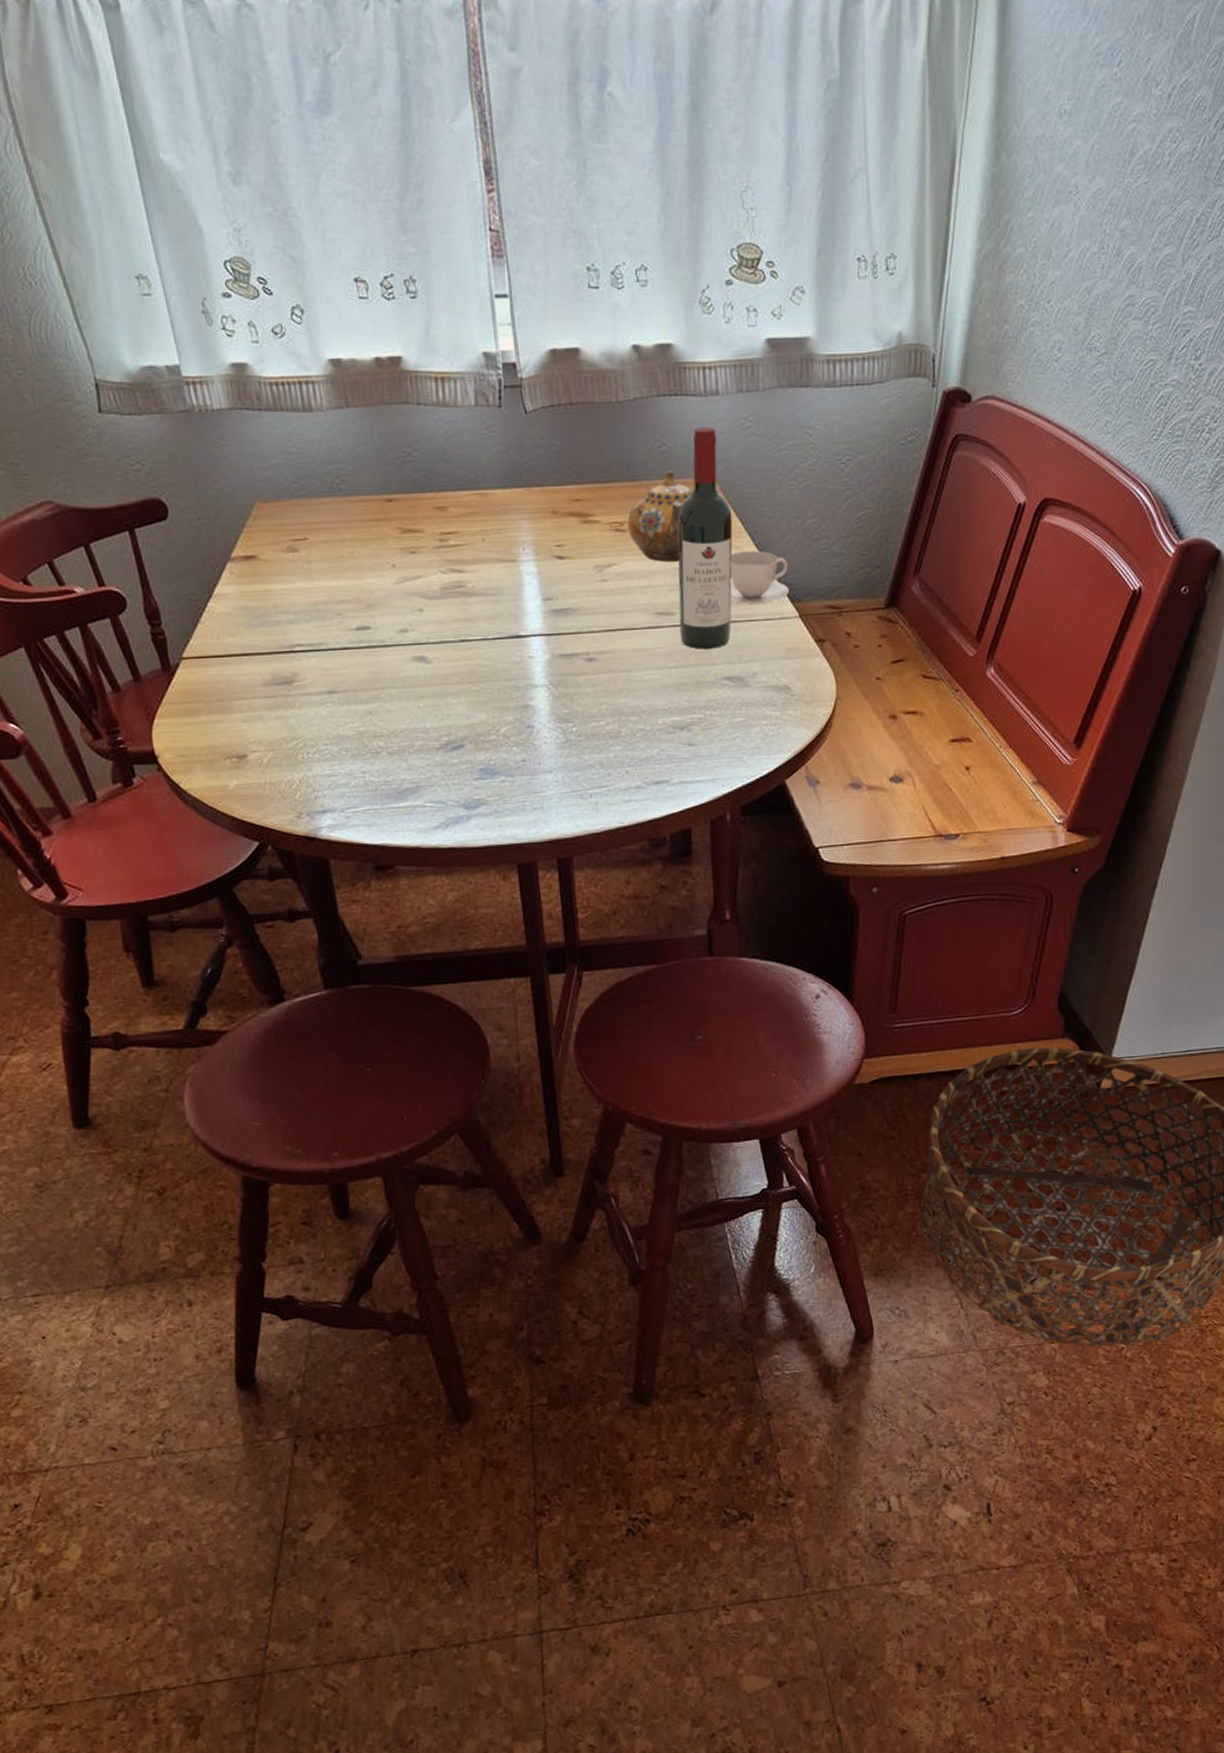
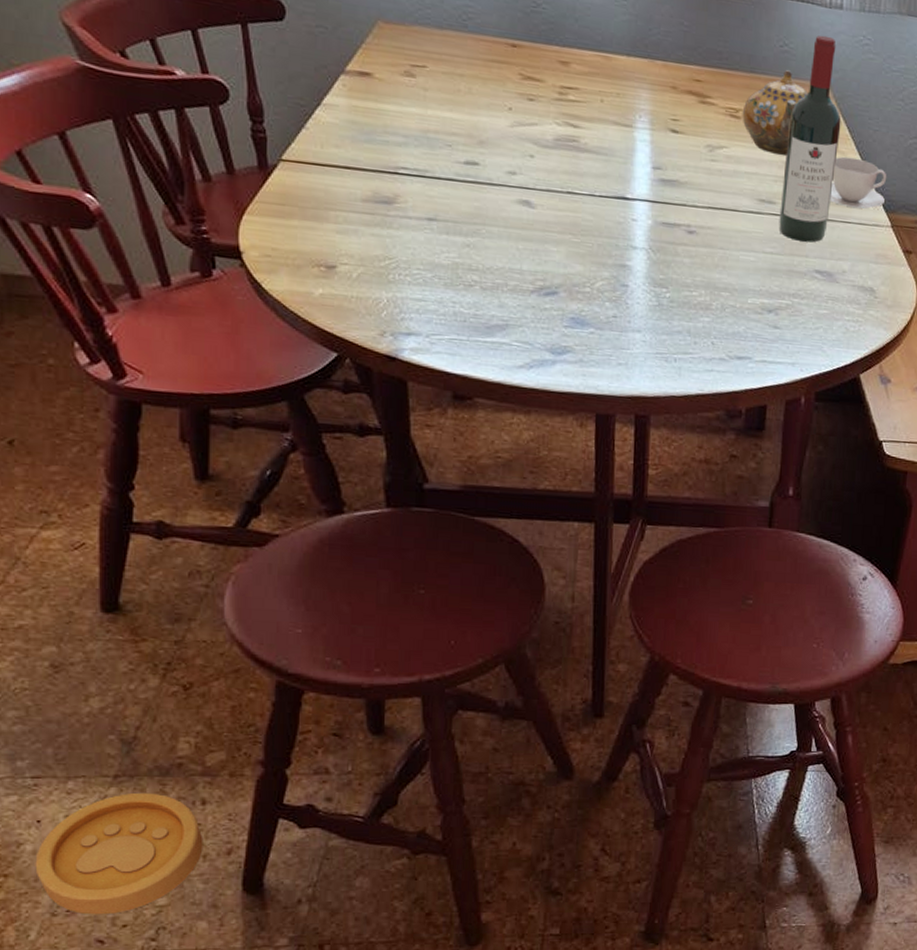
pet bowl: none [45,1299,196,1424] -> present [35,792,203,915]

